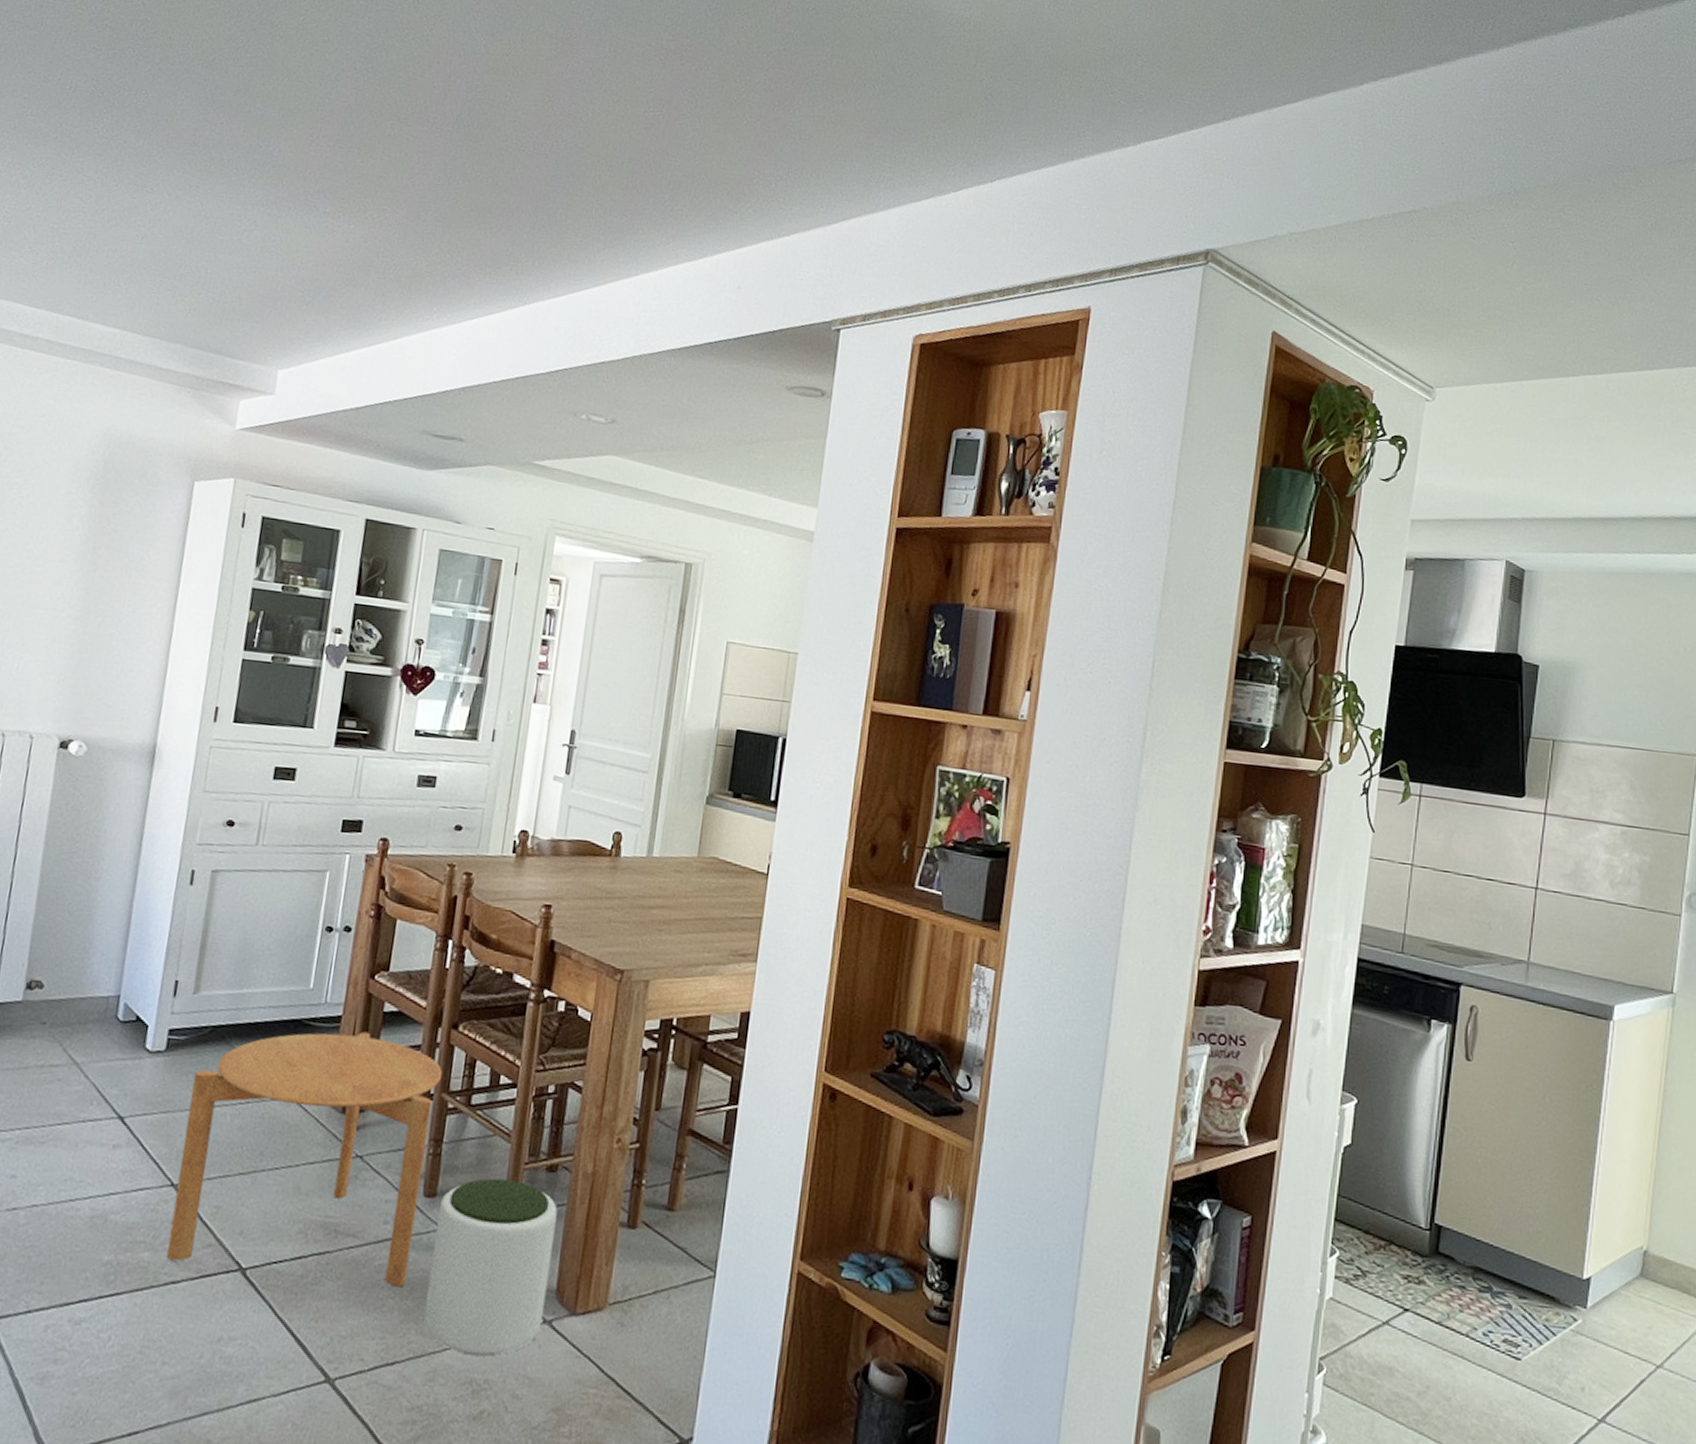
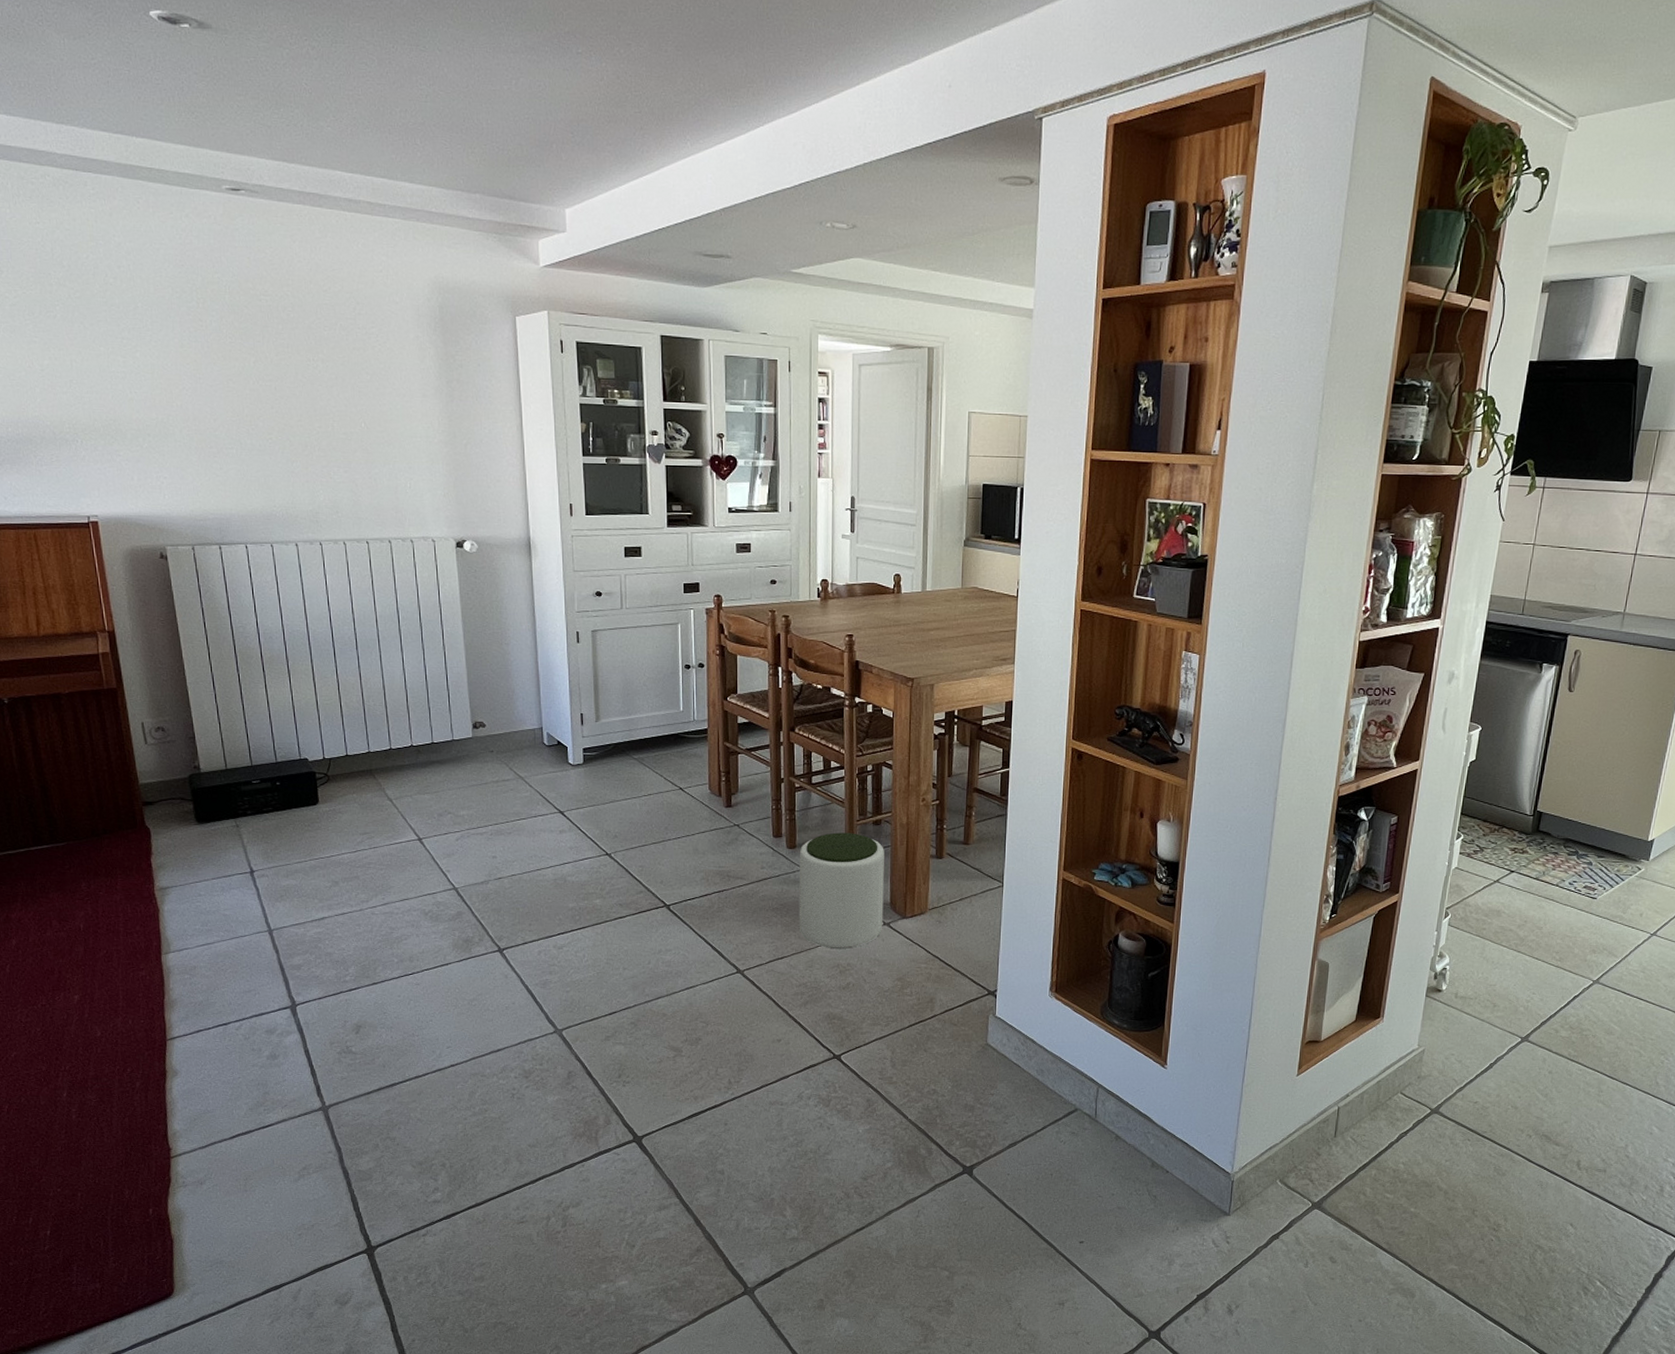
side table: present [166,1031,442,1288] -> none [607,738,787,909]

